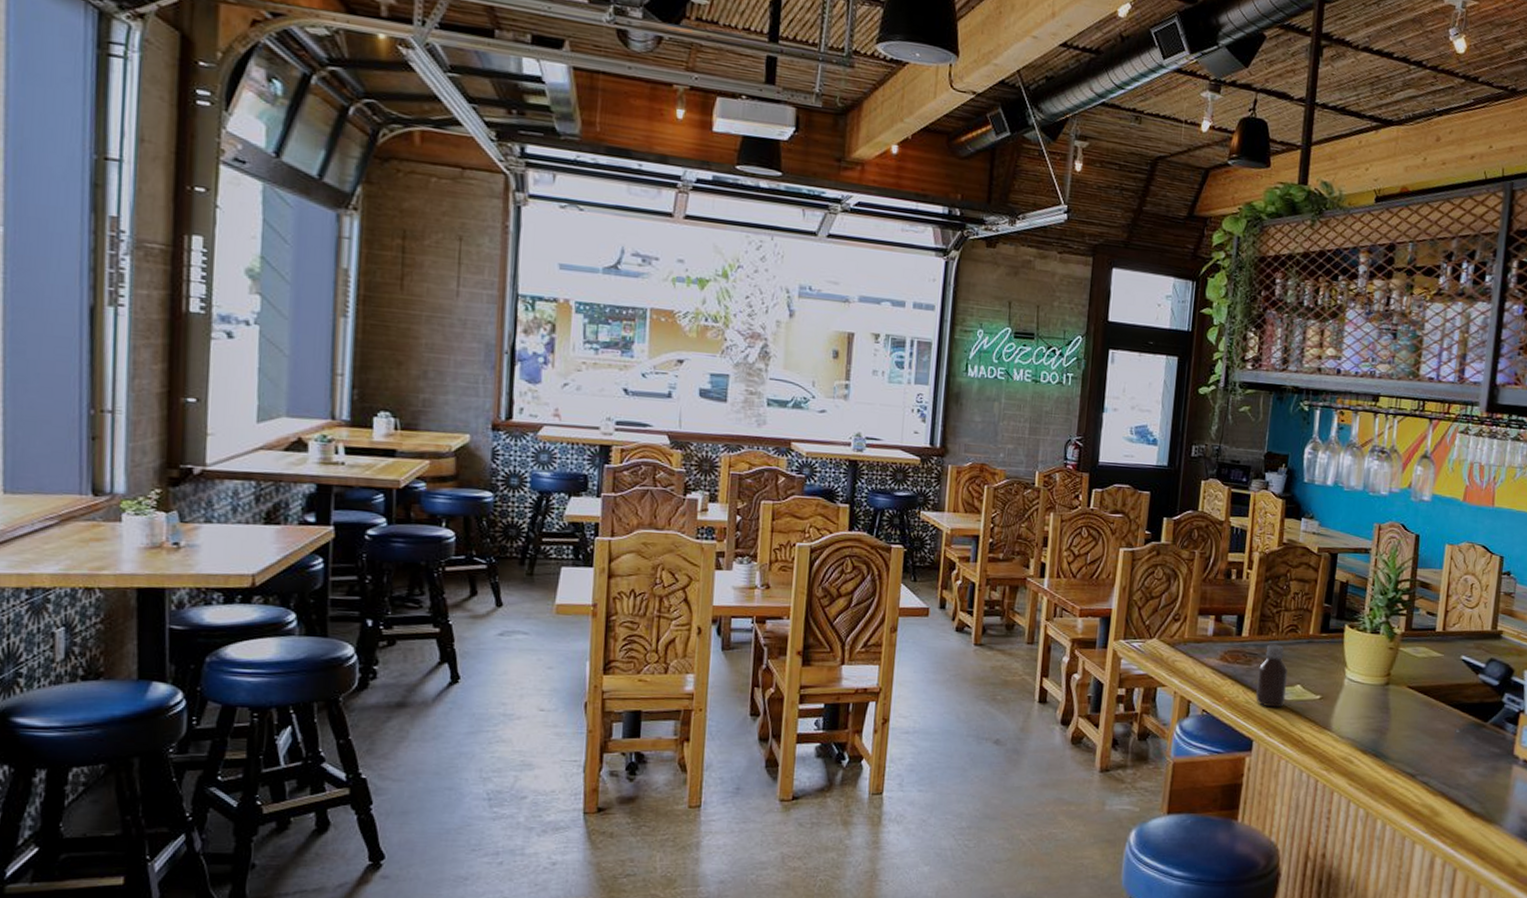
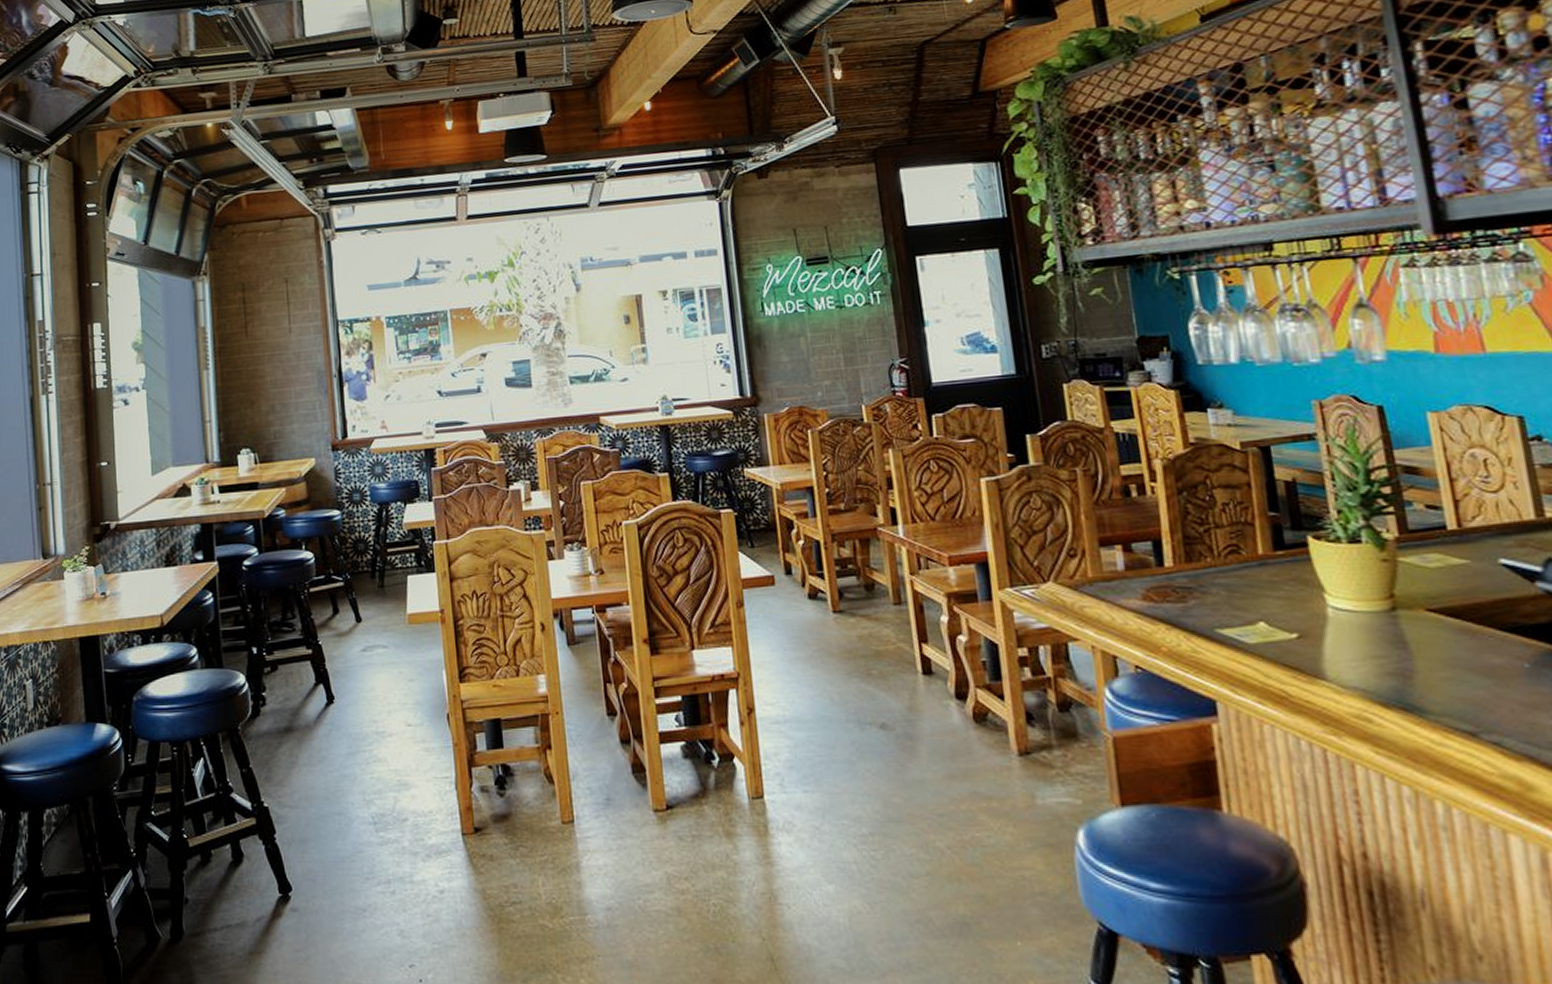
bottle: present [1255,644,1288,708] -> none [1198,572,1247,656]

